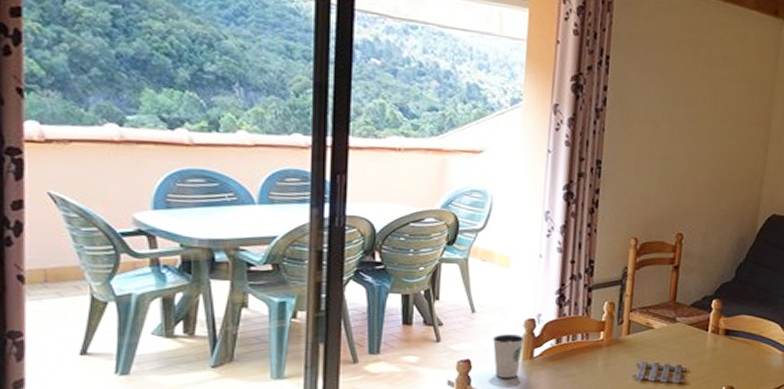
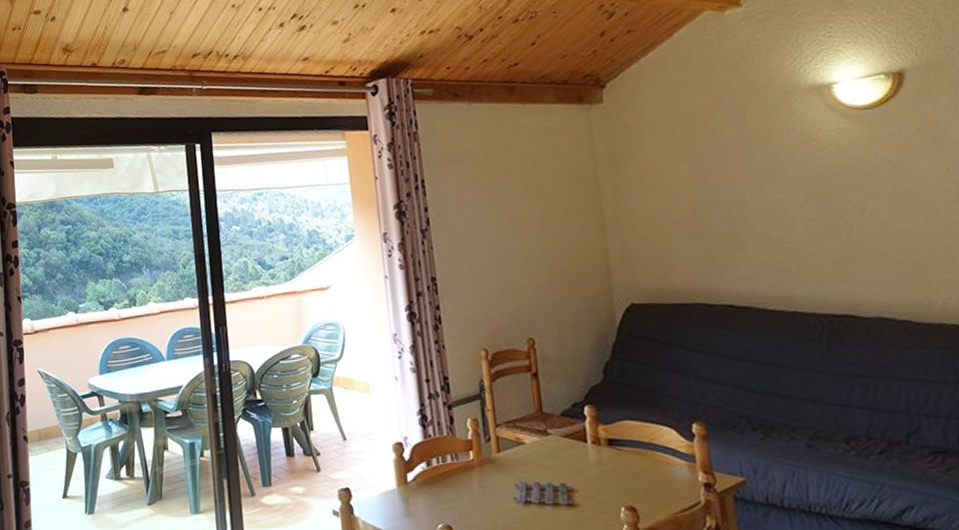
dixie cup: present [493,334,525,378] -> none [366,459,397,505]

